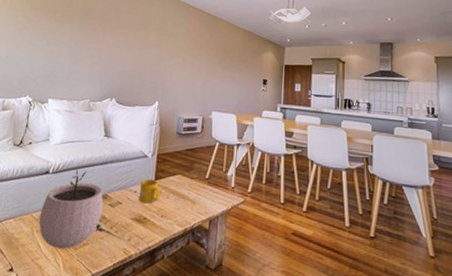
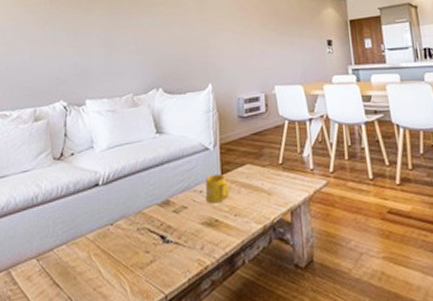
plant pot: present [38,169,103,249] -> none [95,176,166,271]

